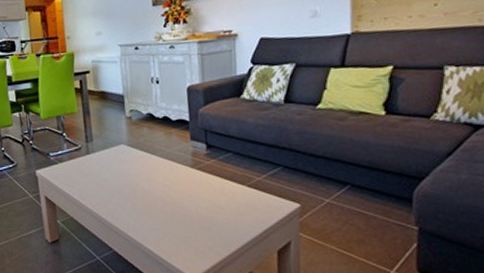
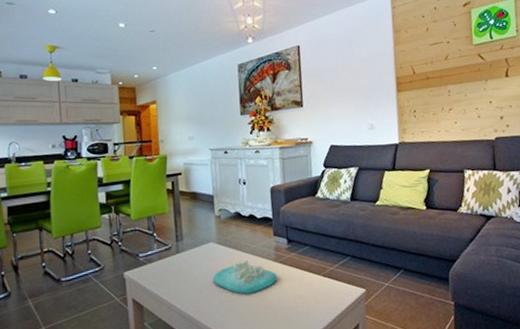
decorative tray: none [125,165,196,200] -> present [213,261,278,295]

